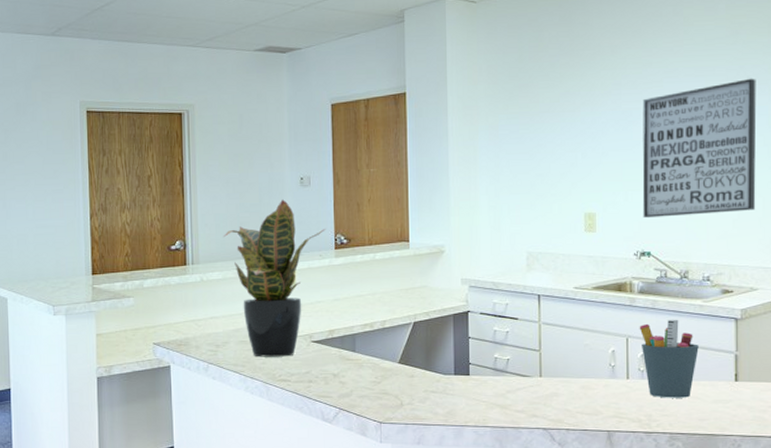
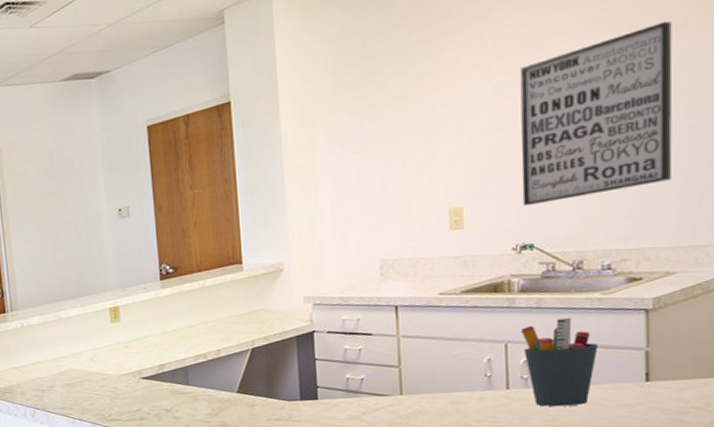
potted plant: present [223,199,327,357] -> none [41,234,150,399]

